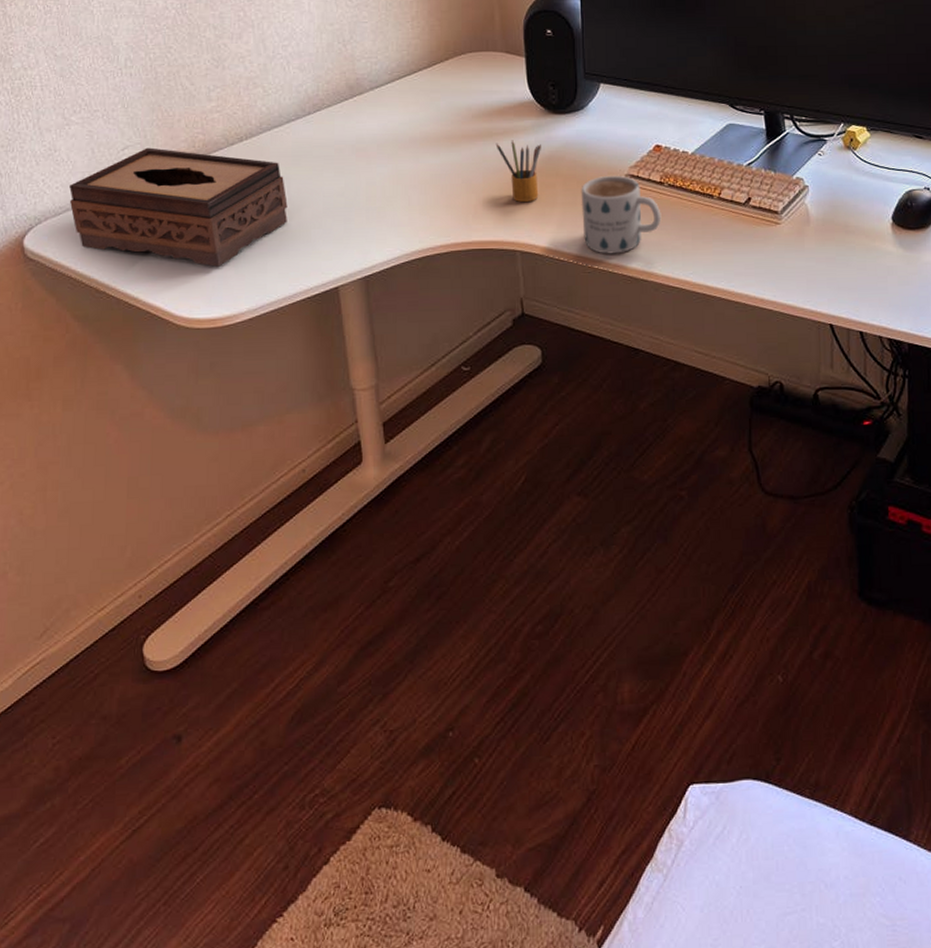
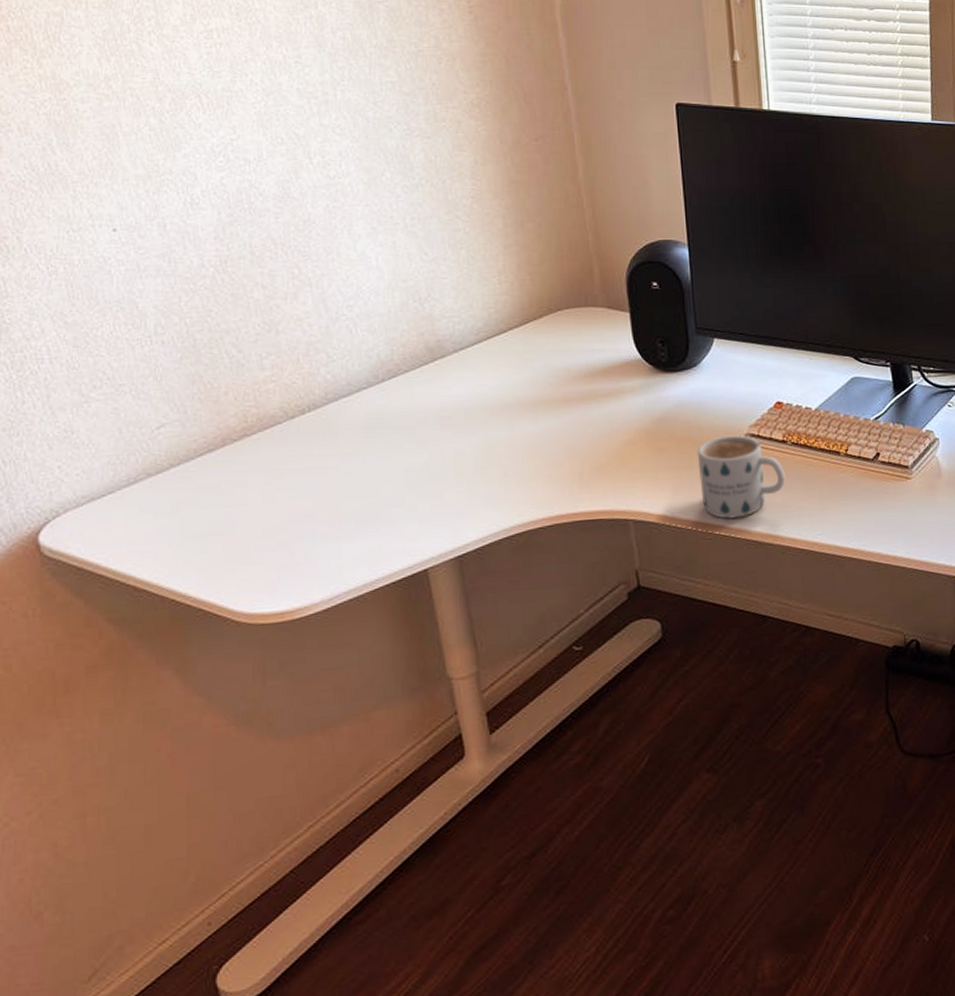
tissue box: present [69,147,288,267] -> none [93,424,364,555]
pencil box: present [495,140,541,203] -> none [600,402,652,469]

